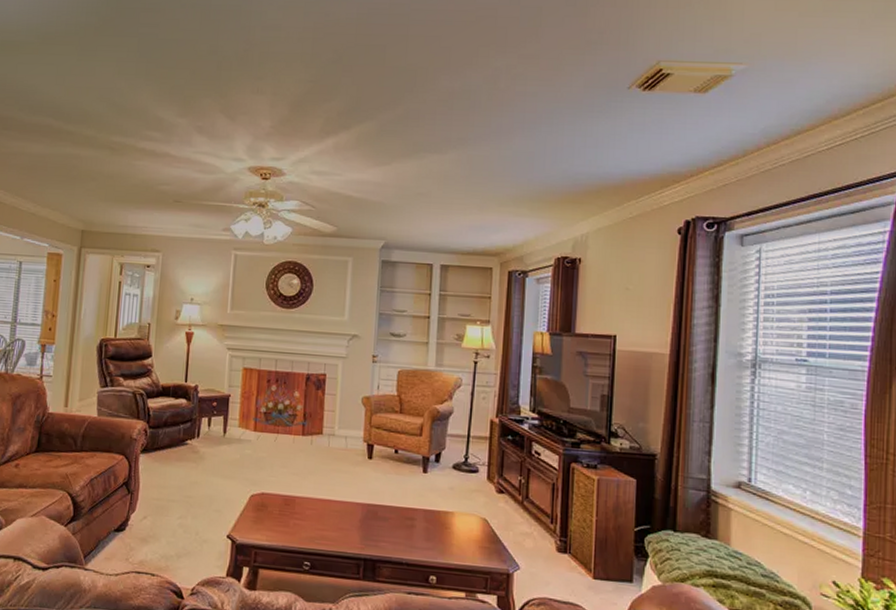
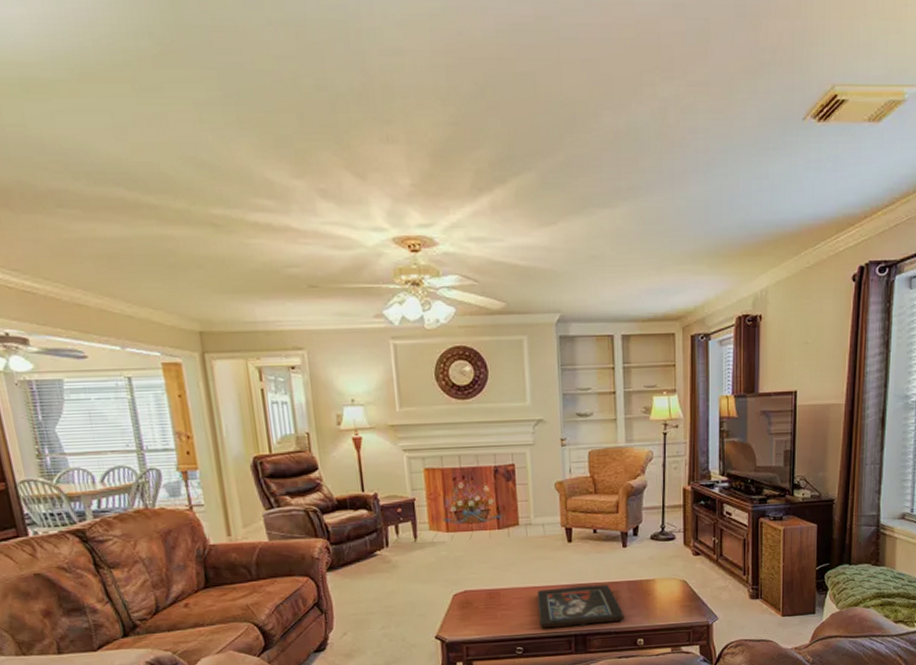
religious icon: none [330,504,418,552] -> present [536,584,625,628]

